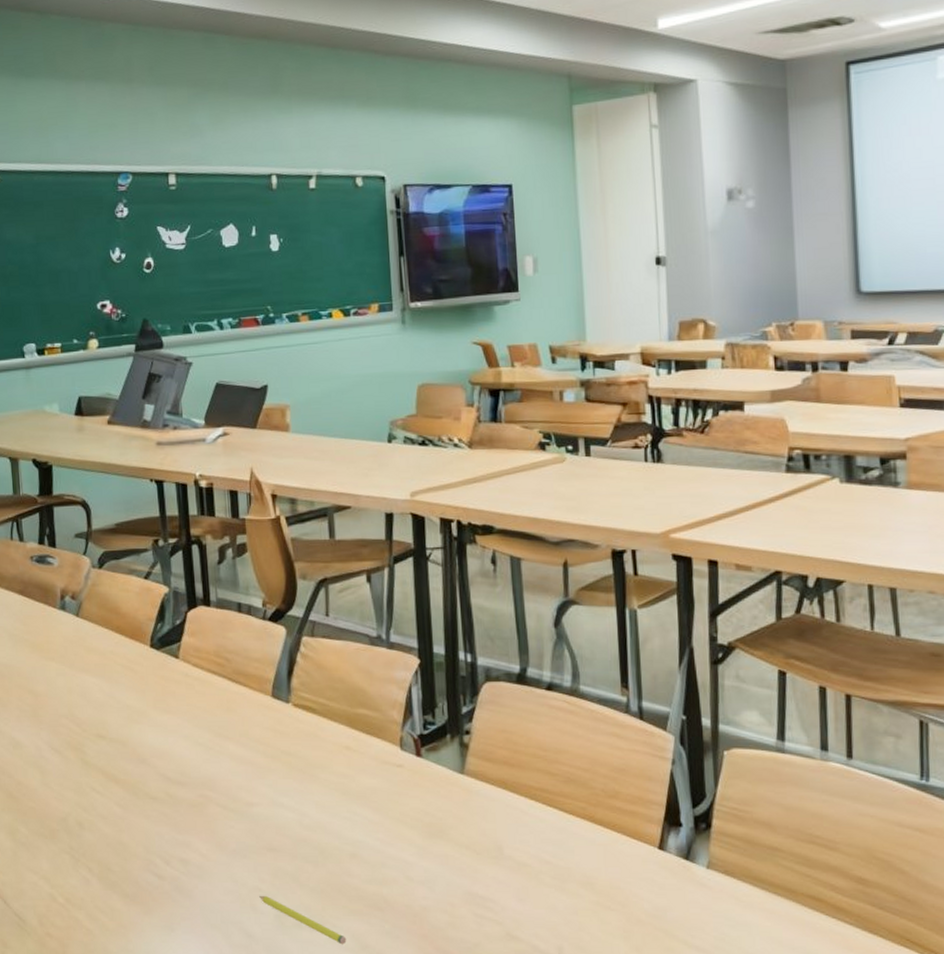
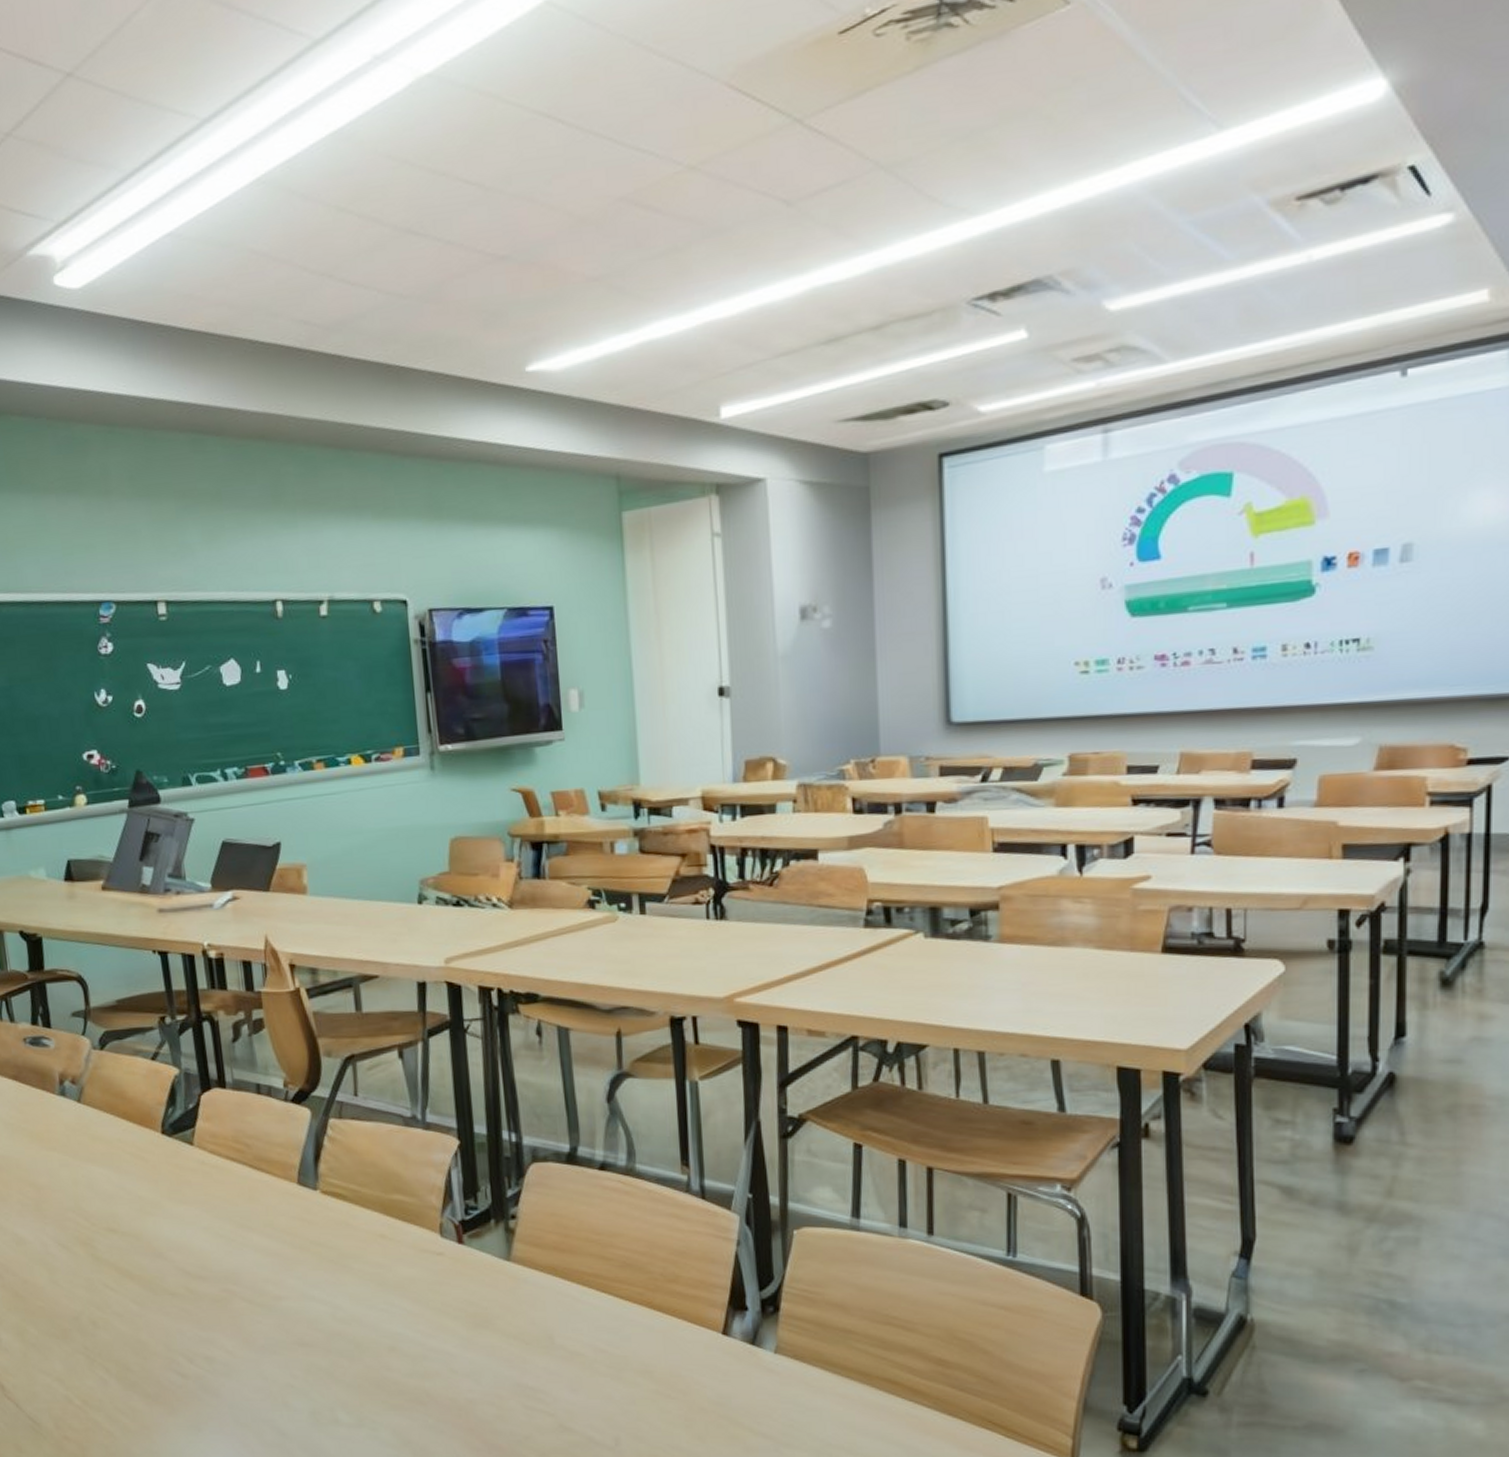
pencil: present [259,895,347,945] -> none [292,1392,388,1441]

